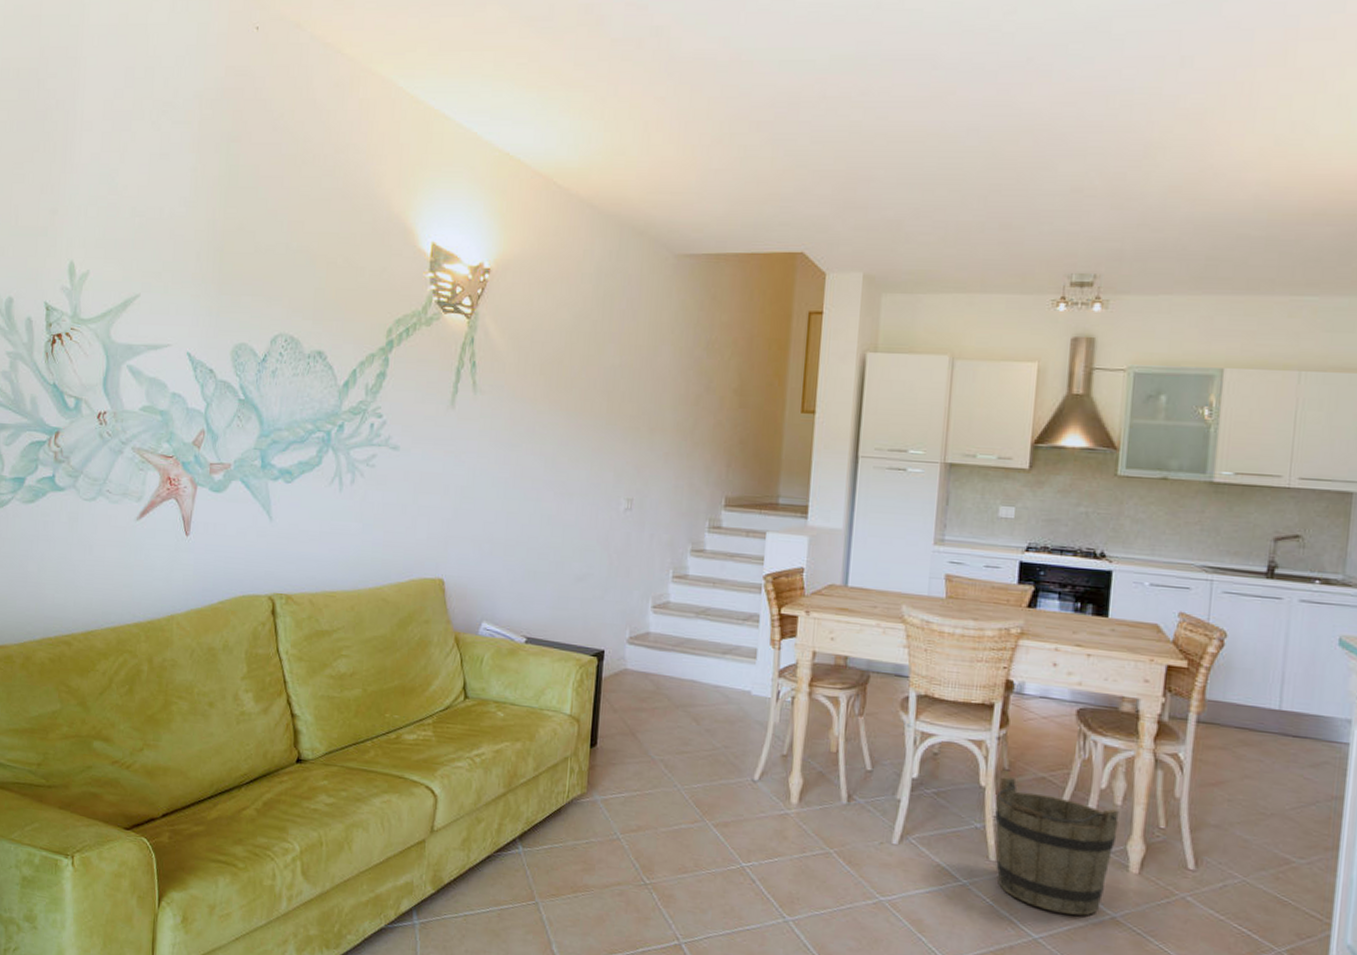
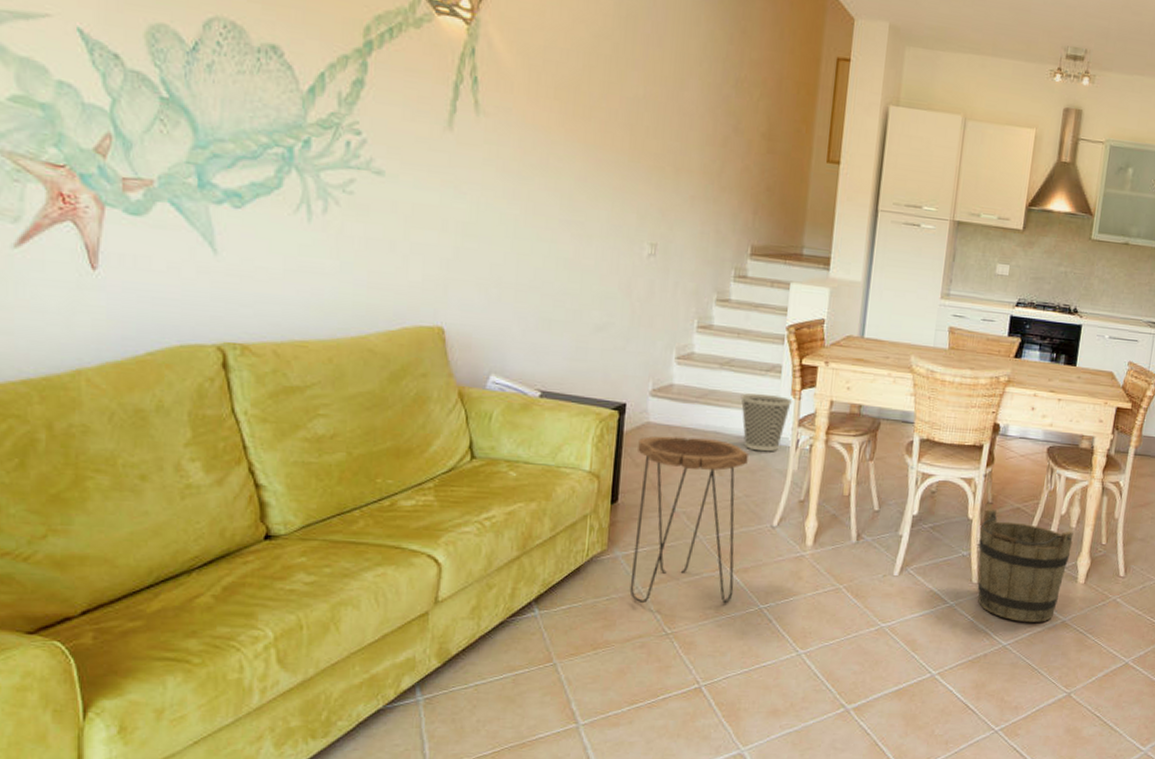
side table: none [608,682,726,859] -> present [629,436,748,604]
wastebasket: none [717,642,771,703] -> present [740,393,792,452]

